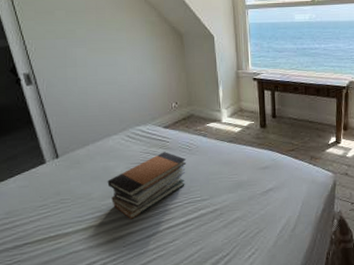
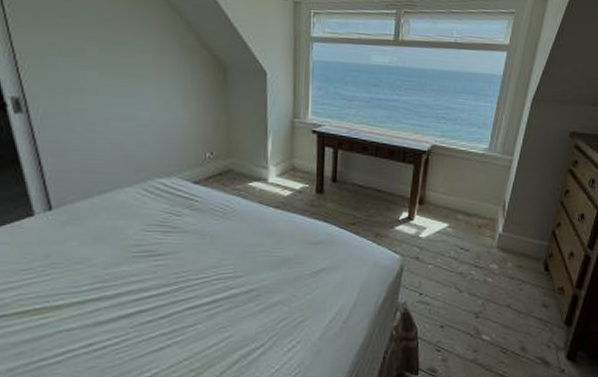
book stack: present [107,152,187,219] -> none [114,213,219,294]

